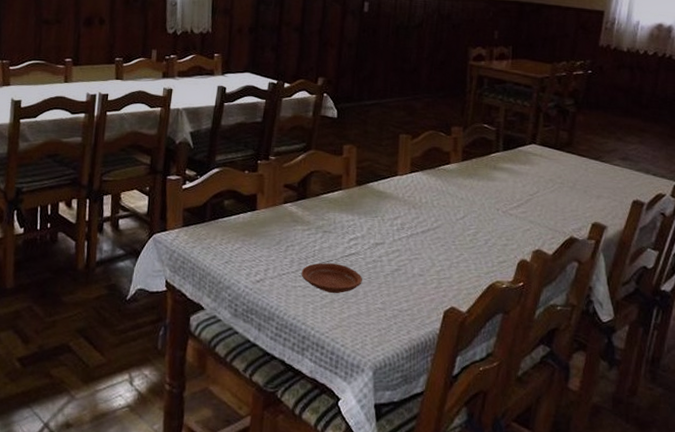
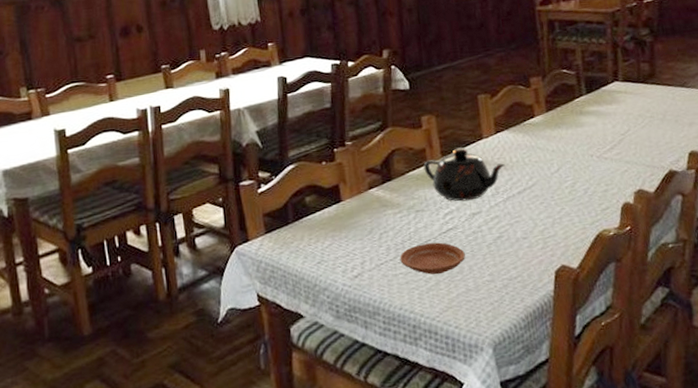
teapot: none [337,179,415,231] -> present [423,147,506,202]

